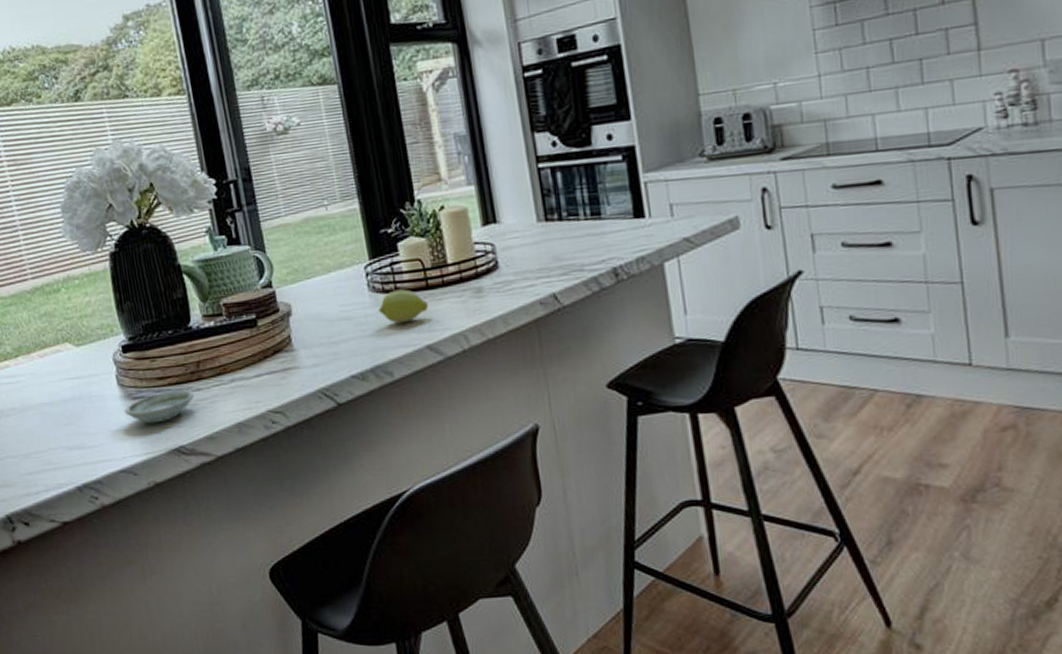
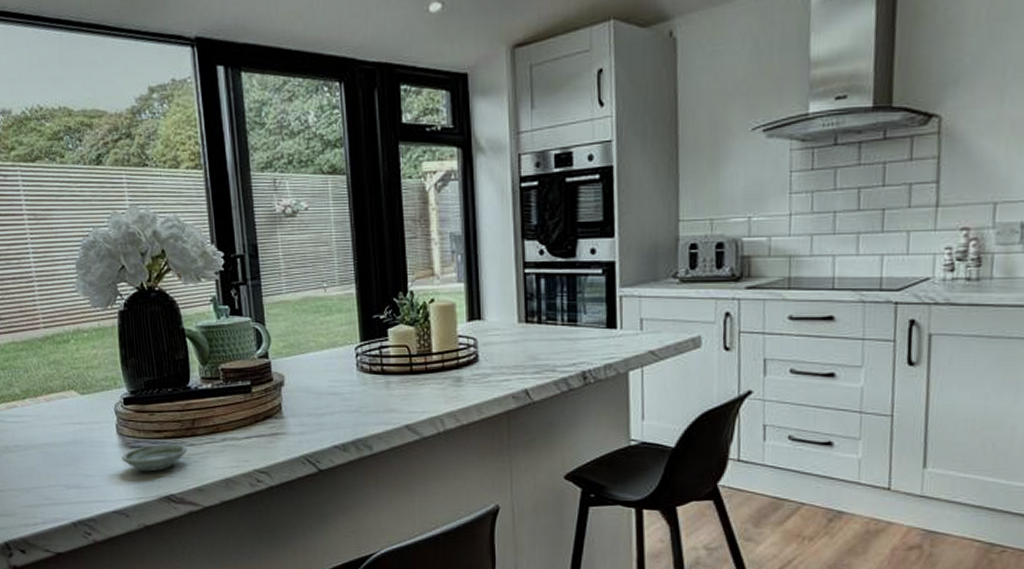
fruit: present [378,289,428,324] -> none [364,372,410,403]

